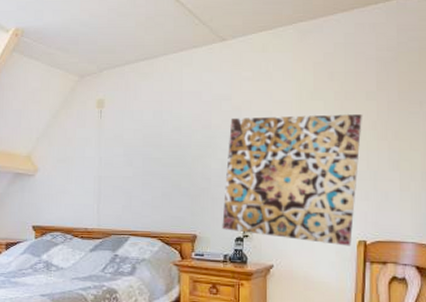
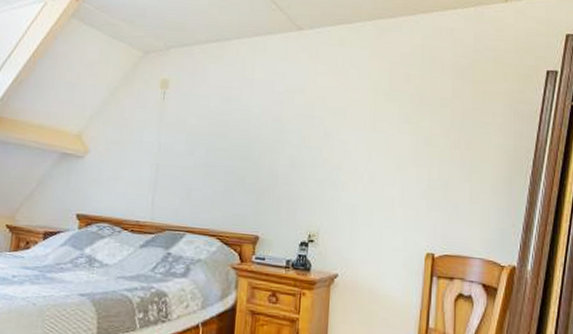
wall art: present [222,114,362,246] -> none [286,112,436,259]

